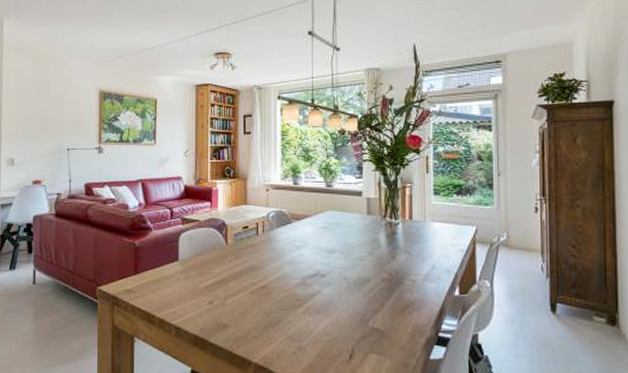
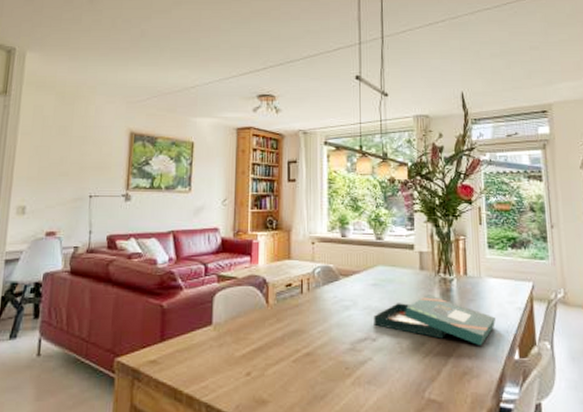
board game: none [323,237,438,283] -> present [374,295,495,346]

